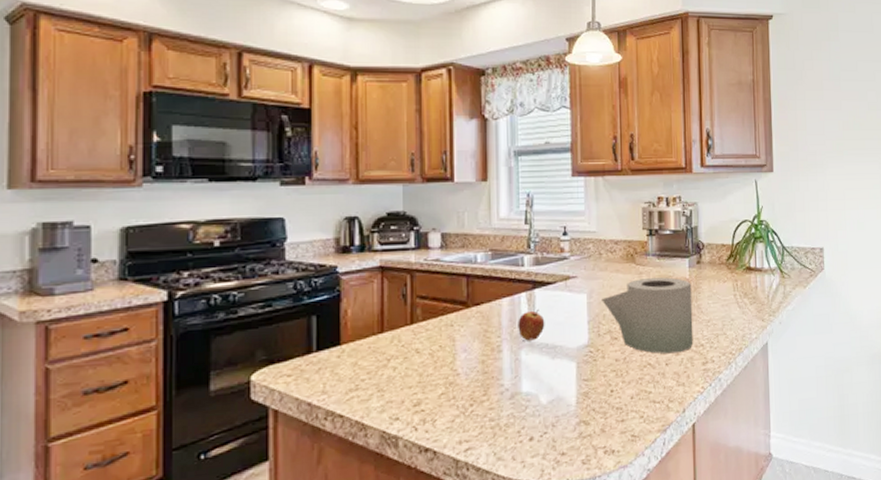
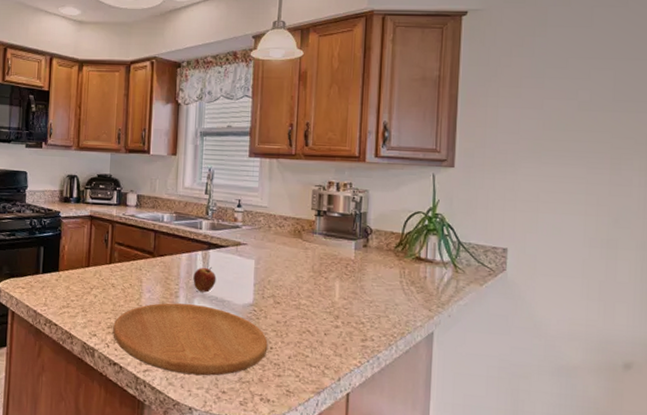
cutting board: none [421,356,608,444] -> present [113,302,268,376]
toilet paper roll: present [602,277,694,354] -> none [268,253,356,326]

